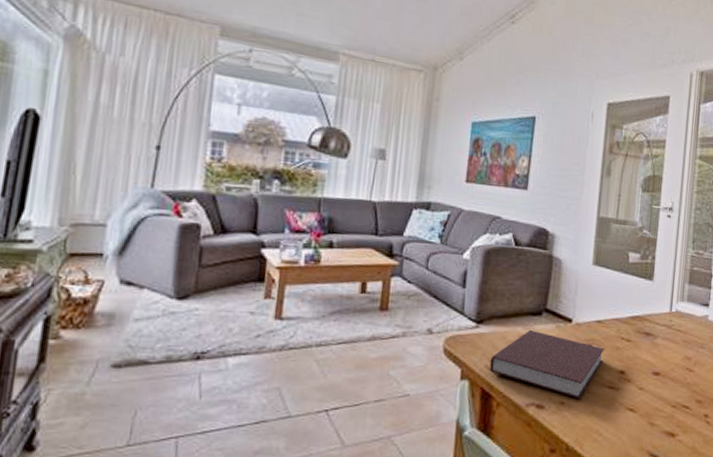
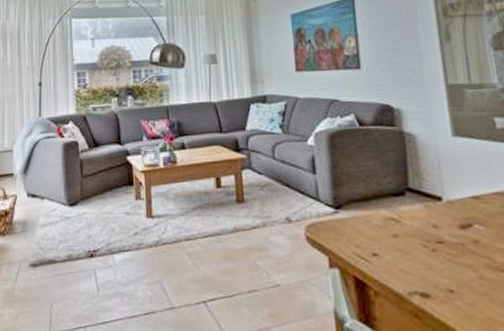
notebook: present [489,329,605,398] -> none [357,211,492,285]

